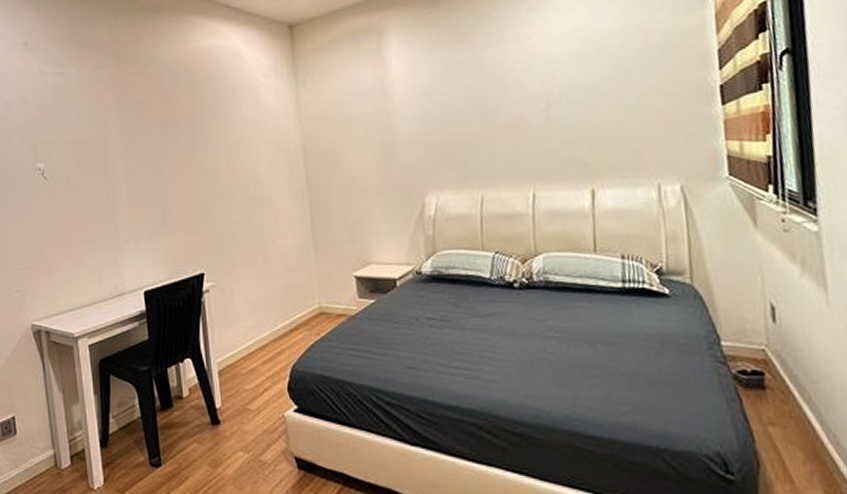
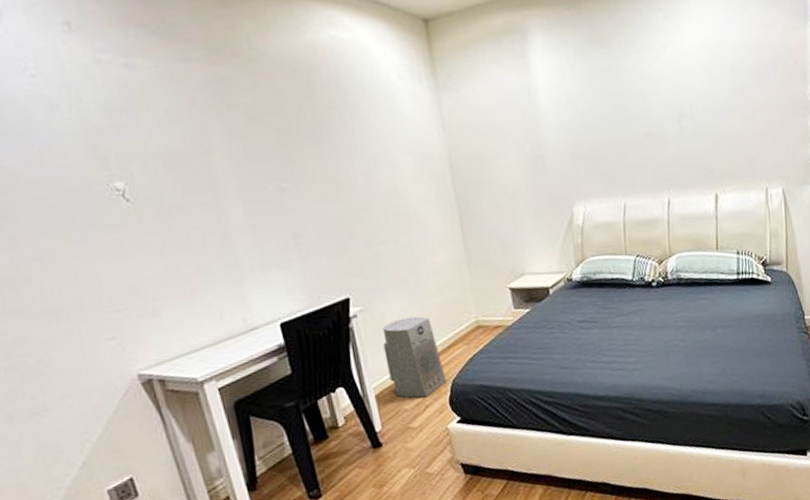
air purifier: none [230,296,286,380] -> present [382,316,446,398]

